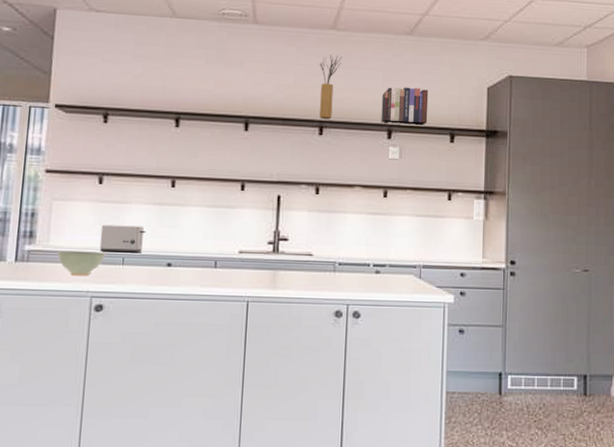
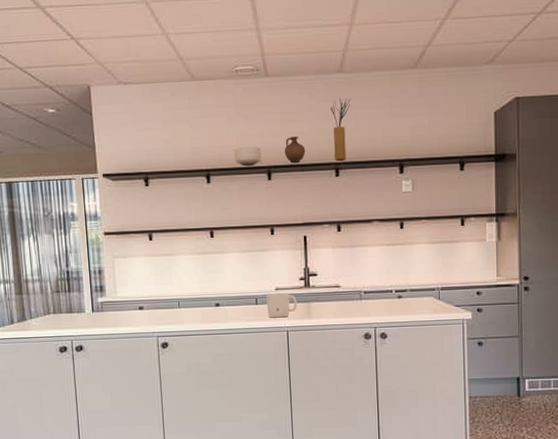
bowl: present [57,250,106,276] -> none [124,298,164,320]
toaster: present [99,224,146,253] -> none [157,274,194,299]
bowl: none [210,92,241,114] -> present [234,146,262,166]
mug: none [226,256,262,286] -> present [265,293,297,318]
ceramic jug: none [265,88,289,117] -> present [284,137,306,164]
books: present [381,87,429,126] -> none [391,120,437,160]

